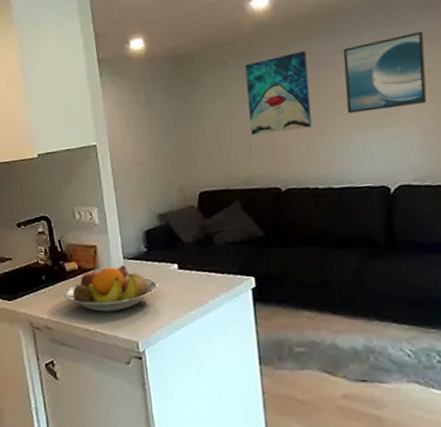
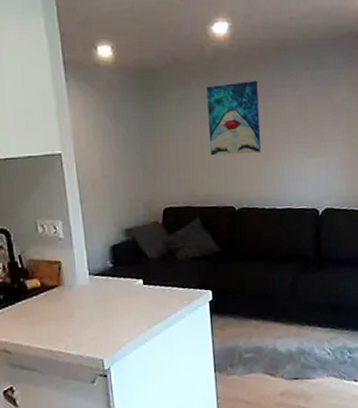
fruit bowl: present [63,264,159,312] -> none [24,281,125,331]
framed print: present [342,32,428,114] -> none [286,77,347,143]

